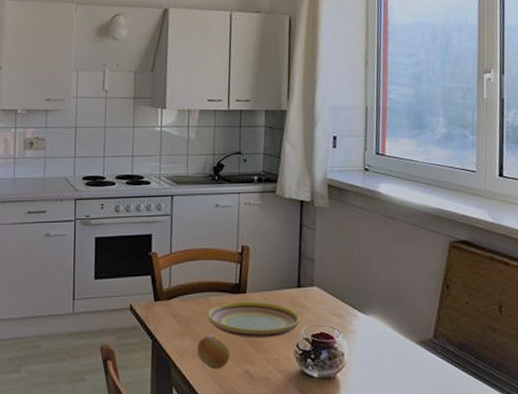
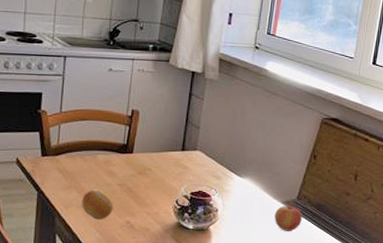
plate: present [207,301,300,338] -> none [94,160,181,194]
apple: none [410,343,443,377] -> present [274,203,302,231]

